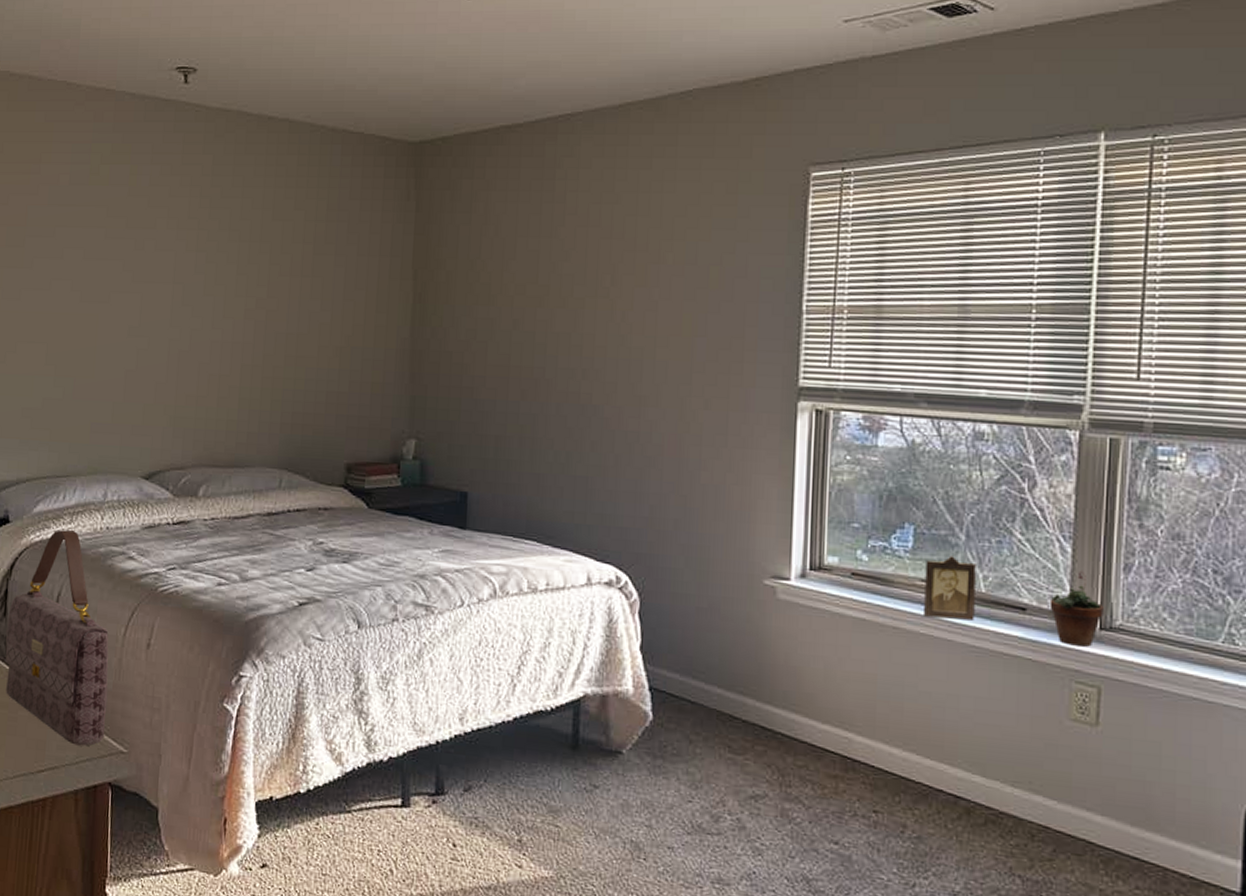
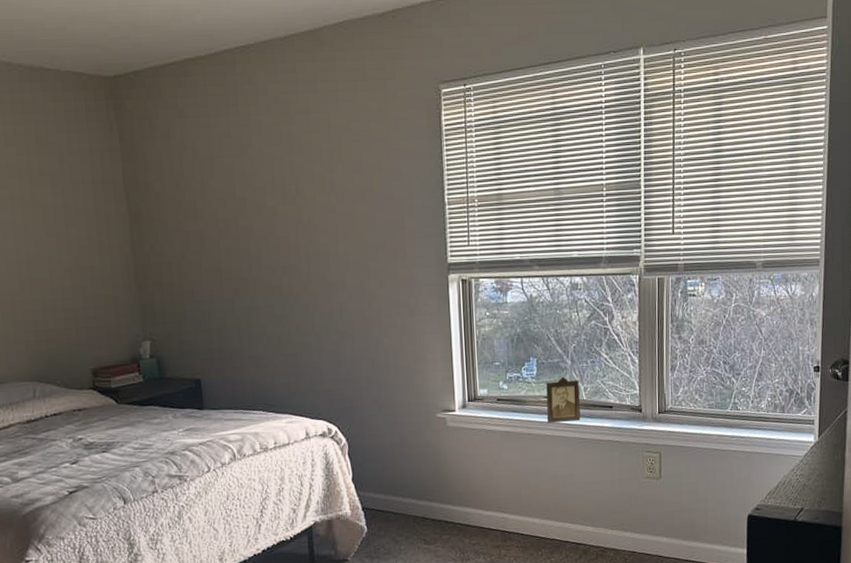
succulent plant: present [1049,570,1104,648] -> none [627,374,660,428]

